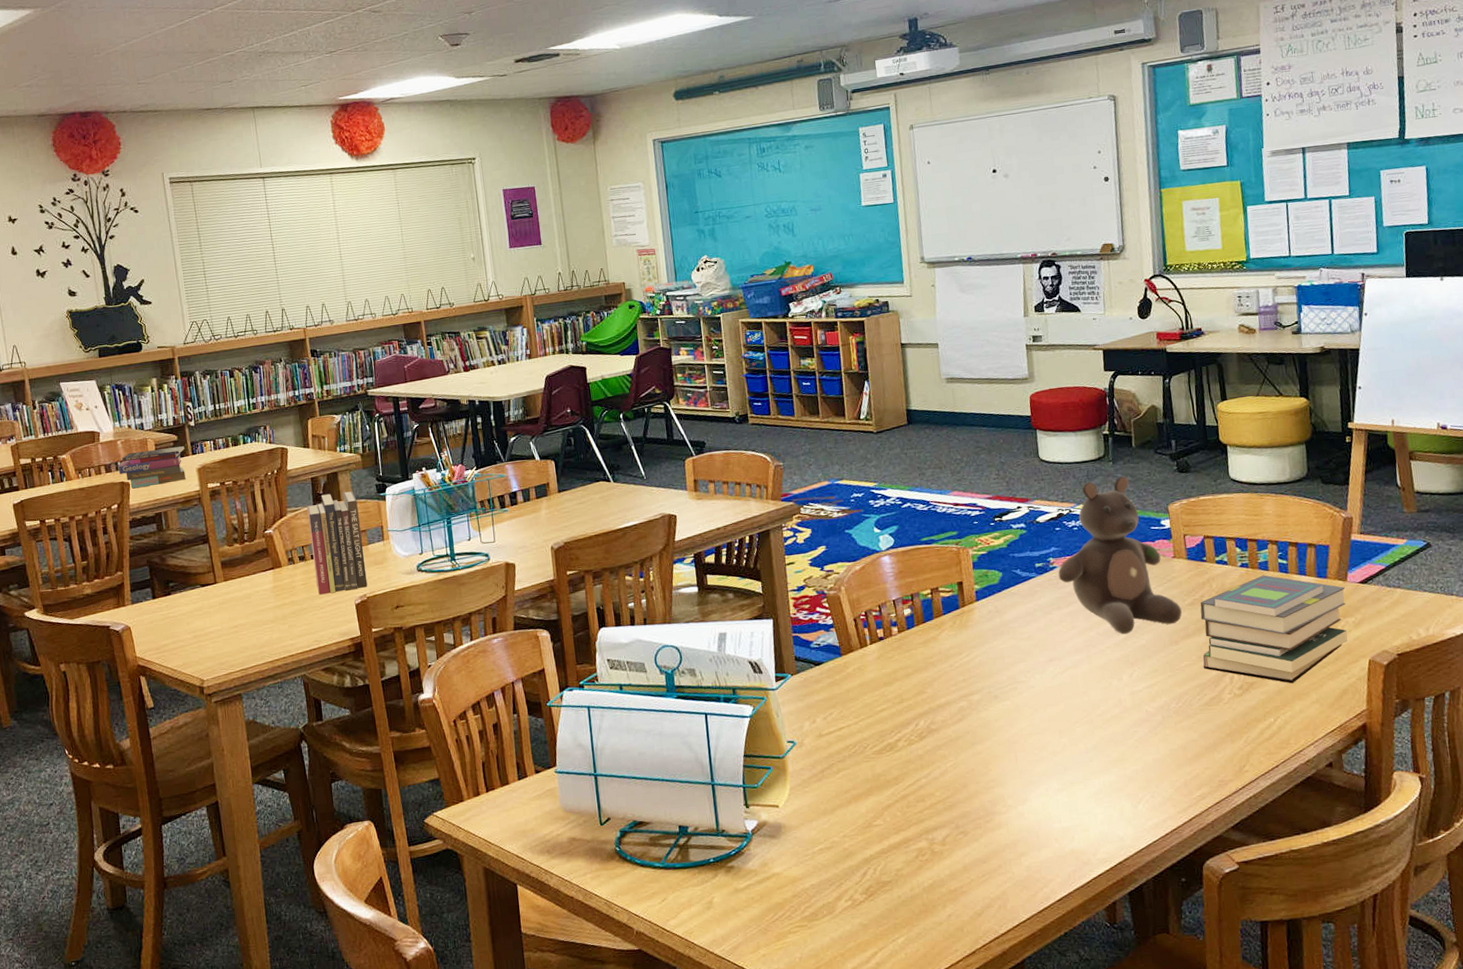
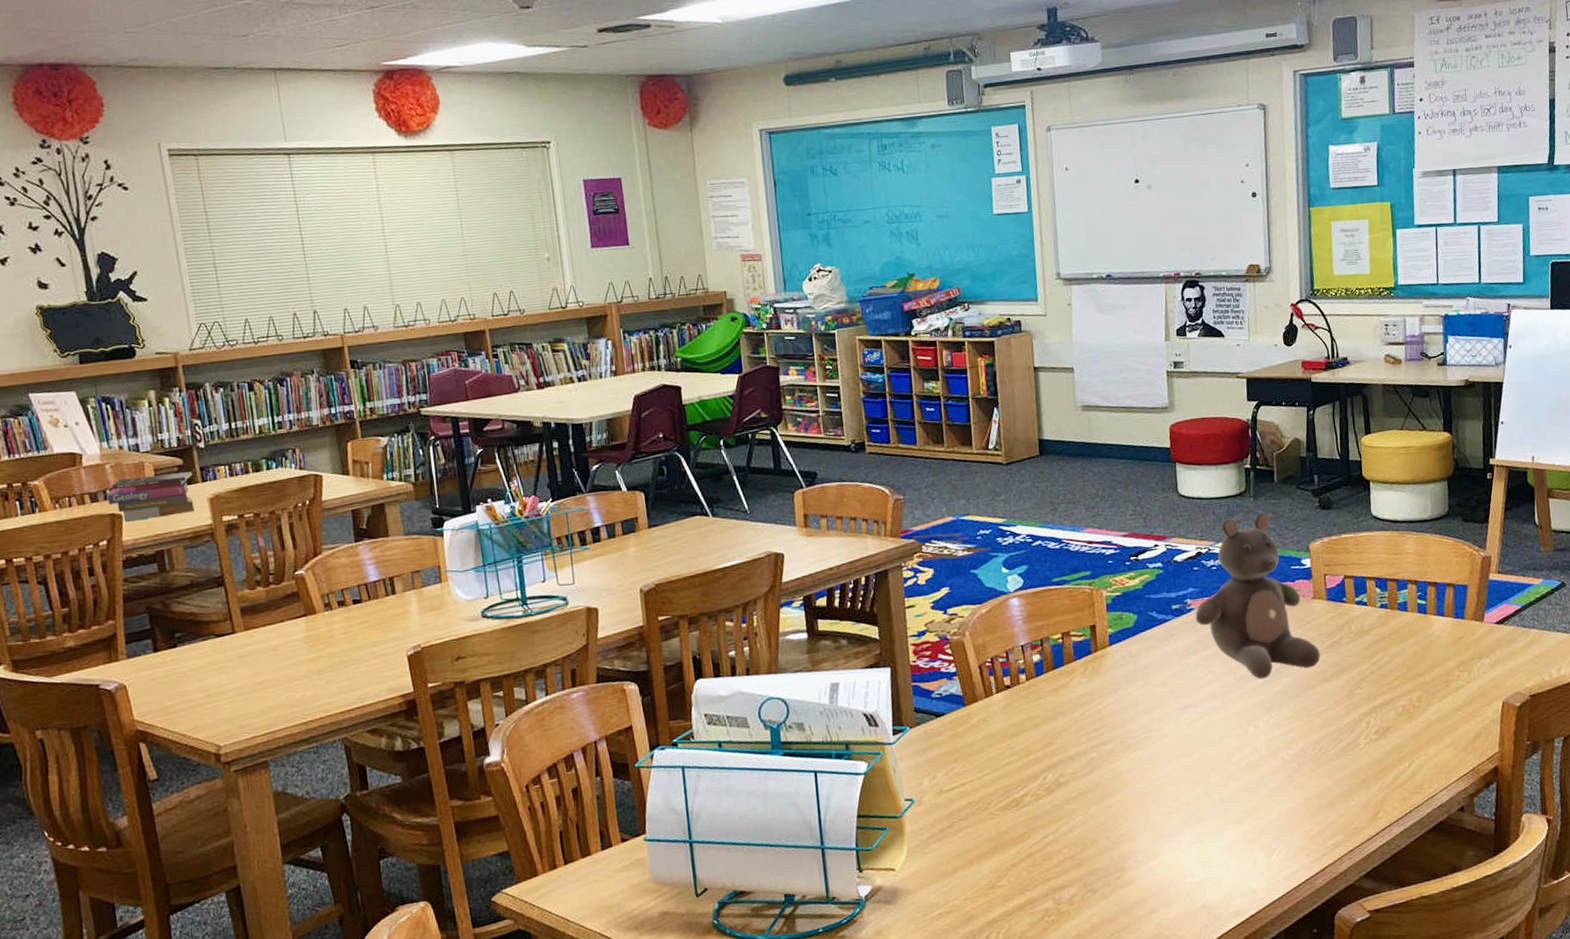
books: present [307,490,368,595] -> none [347,524,422,646]
books: present [1200,575,1348,684] -> none [1338,616,1483,728]

